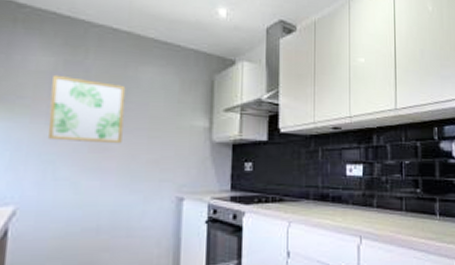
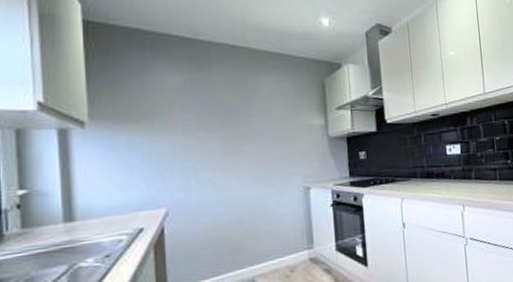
wall art: present [47,74,126,144] -> none [184,91,251,149]

